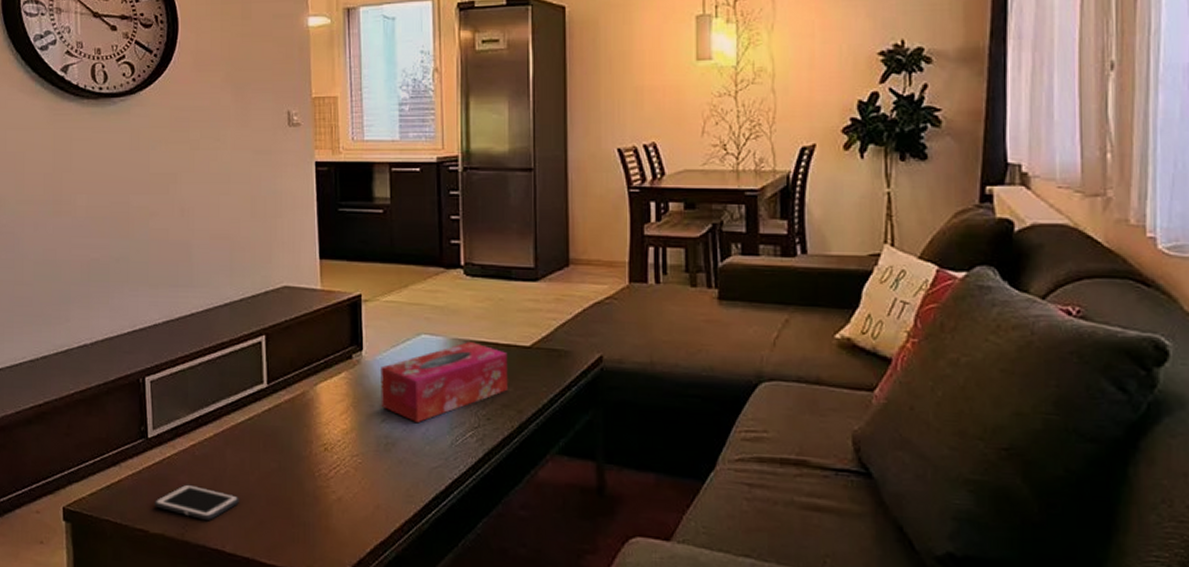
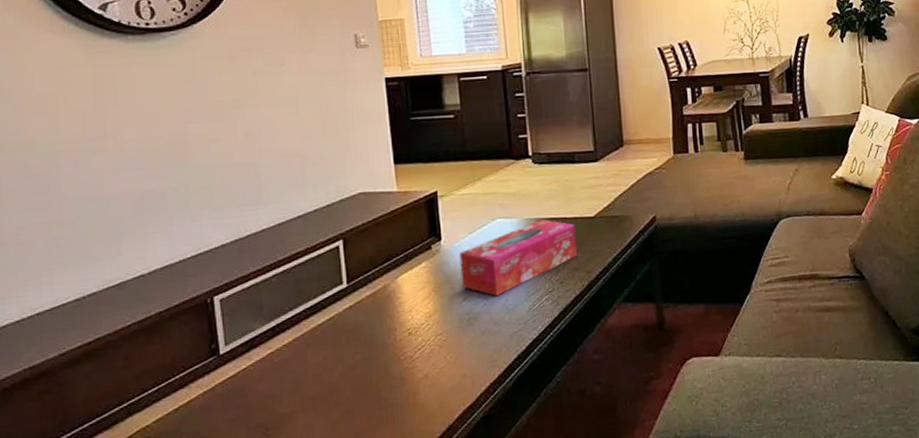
cell phone: present [155,484,239,520] -> none [231,390,323,422]

